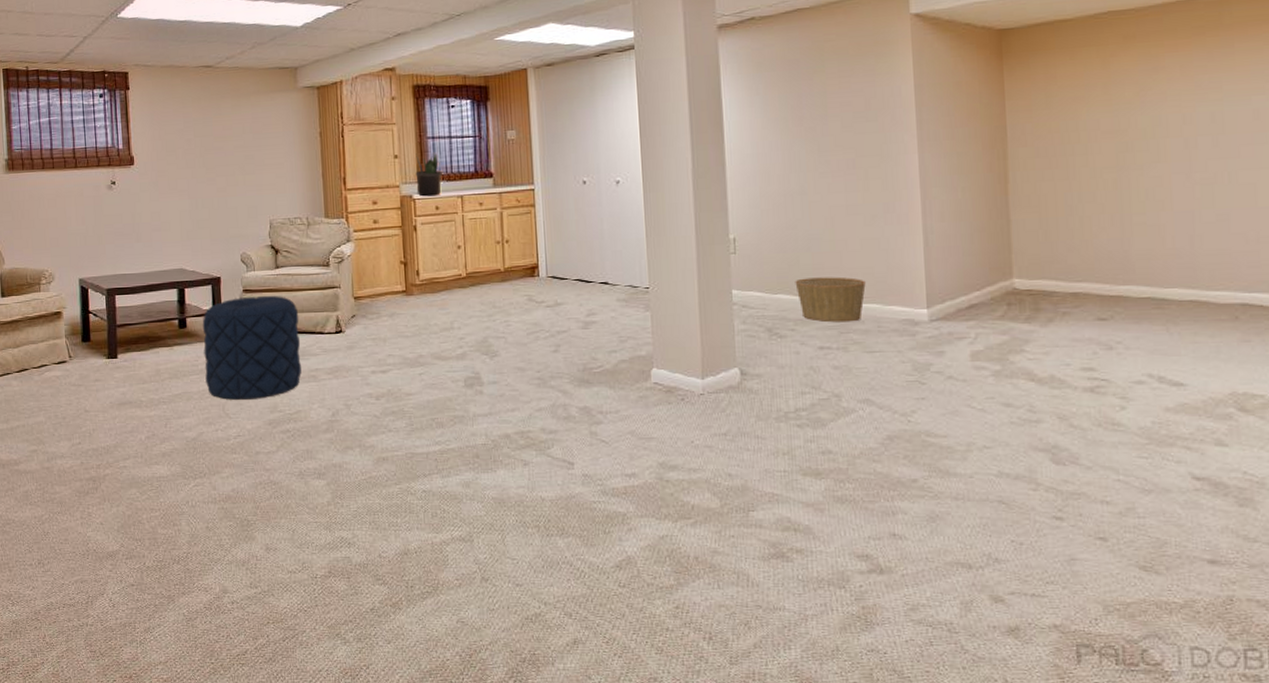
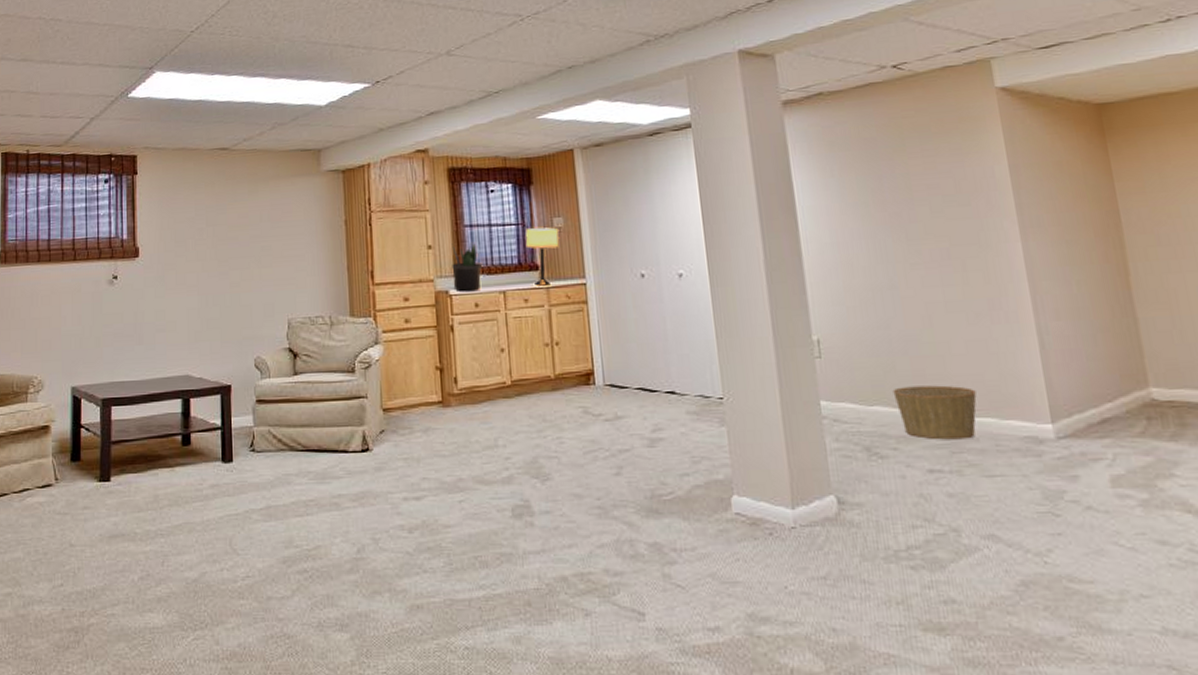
pouf: present [202,295,302,400] -> none [208,406,322,532]
table lamp: none [481,139,511,192] -> present [525,227,559,286]

